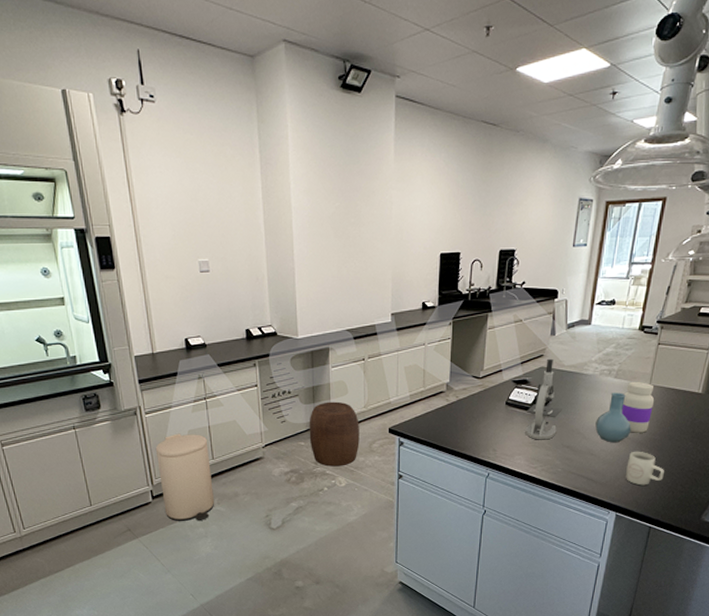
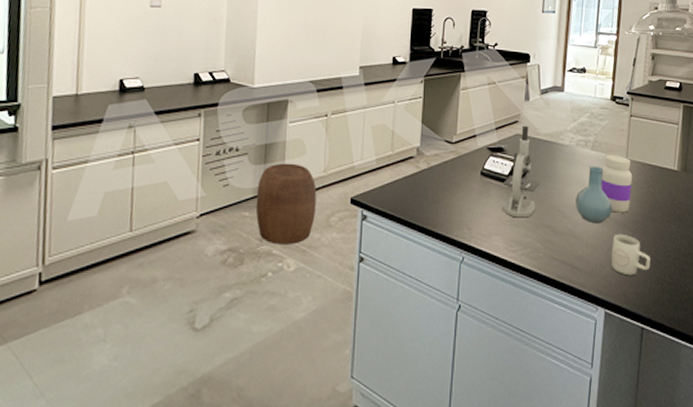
pedal bin: present [155,433,214,522] -> none [53,196,128,319]

